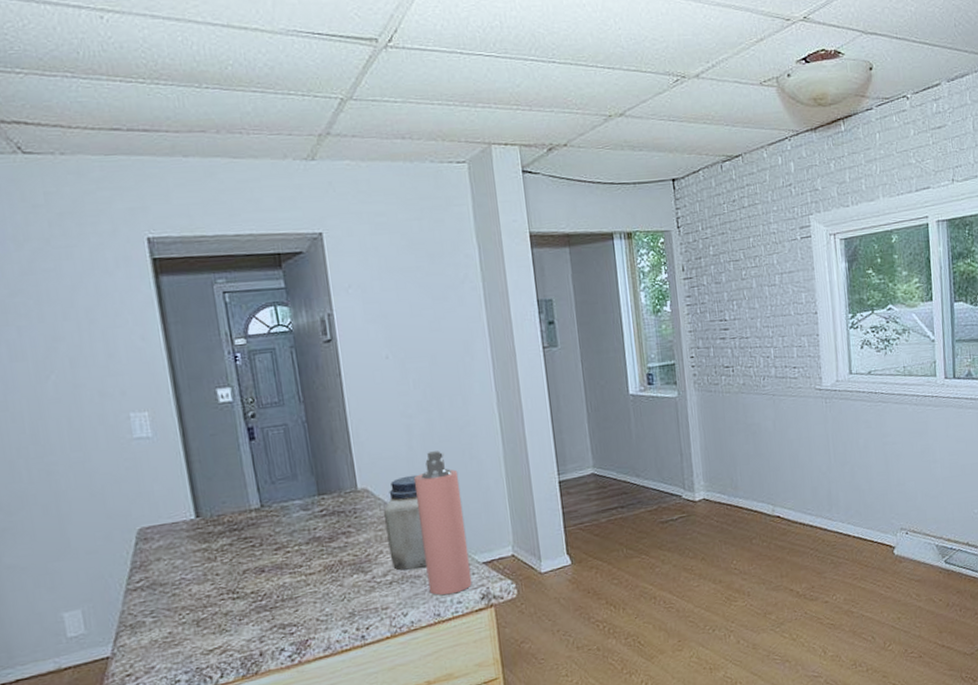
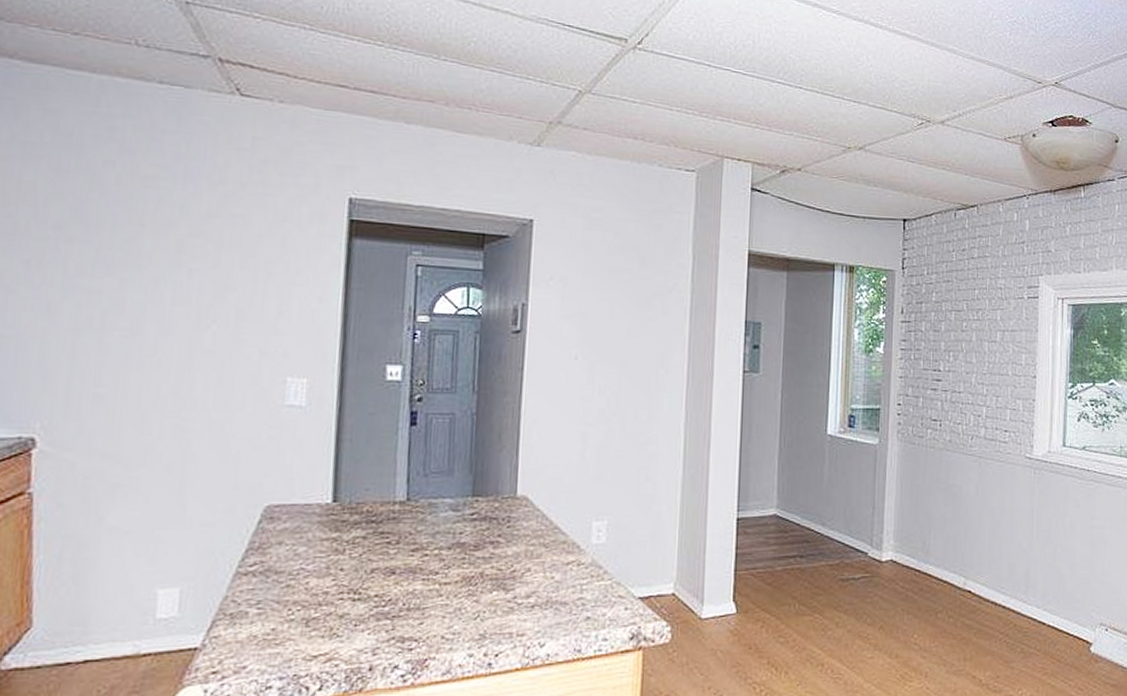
jar: present [384,474,428,571] -> none [538,488,585,595]
spray bottle: present [413,451,472,596] -> none [574,466,630,629]

